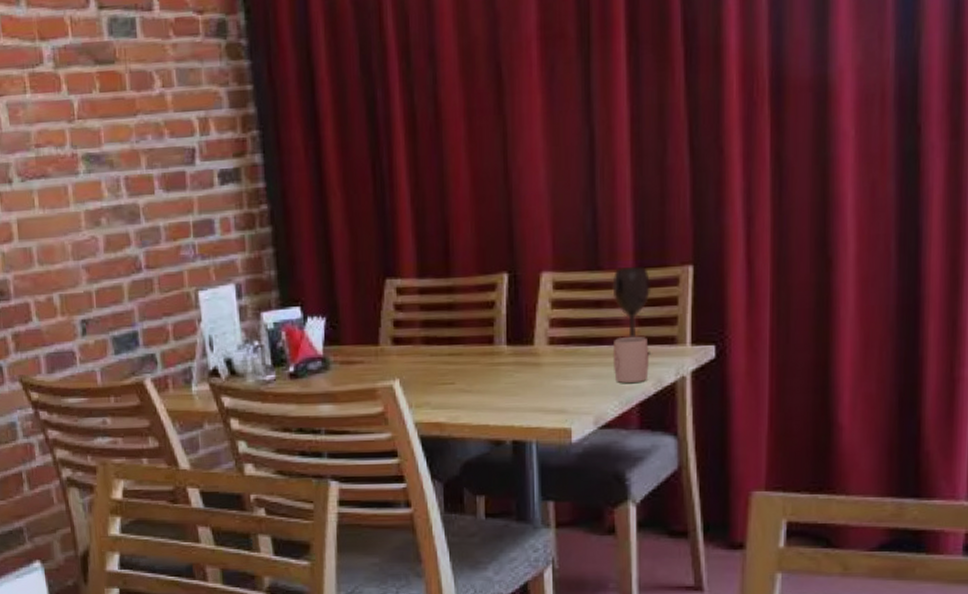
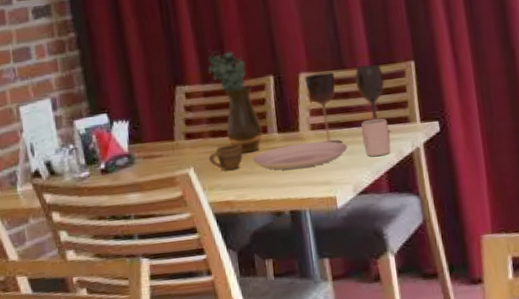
cup: none [418,354,461,386] -> present [208,143,243,170]
vase: none [427,235,487,368] -> present [208,49,263,153]
plate: none [472,359,592,391] -> present [253,141,348,170]
wineglass: none [547,273,587,363] -> present [304,72,342,143]

